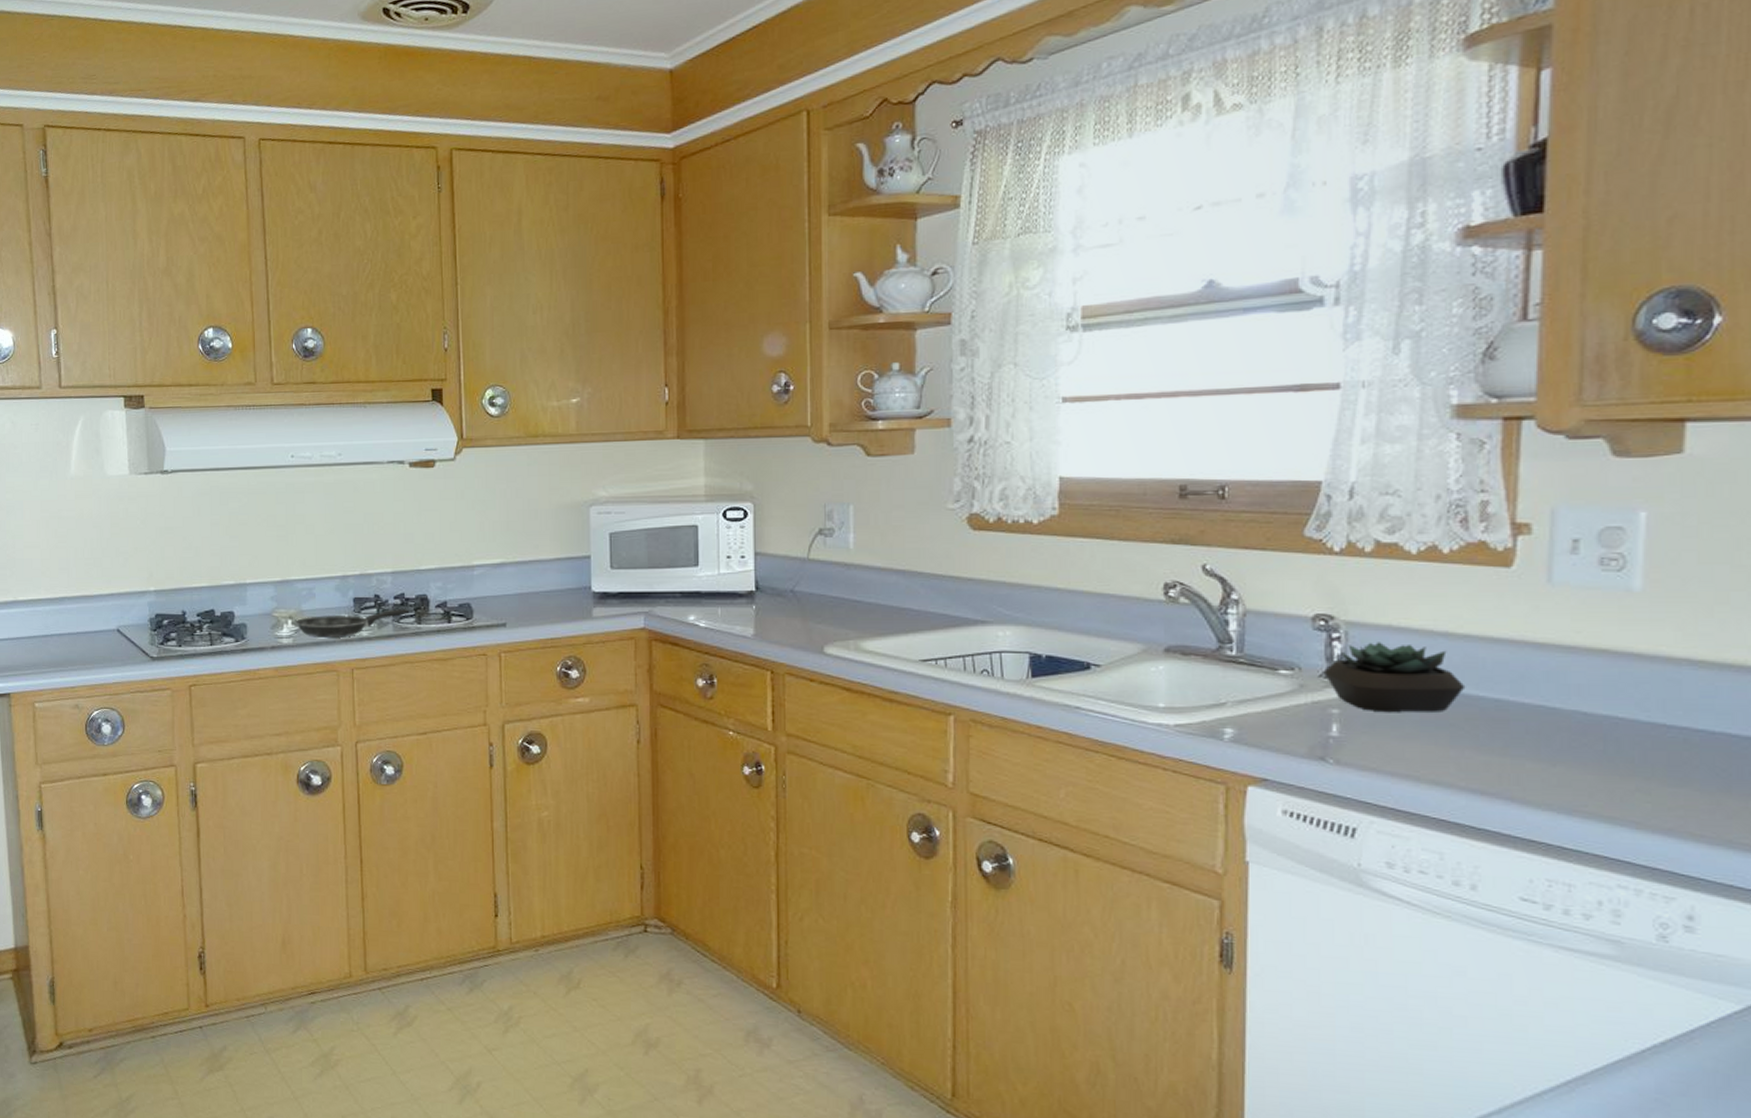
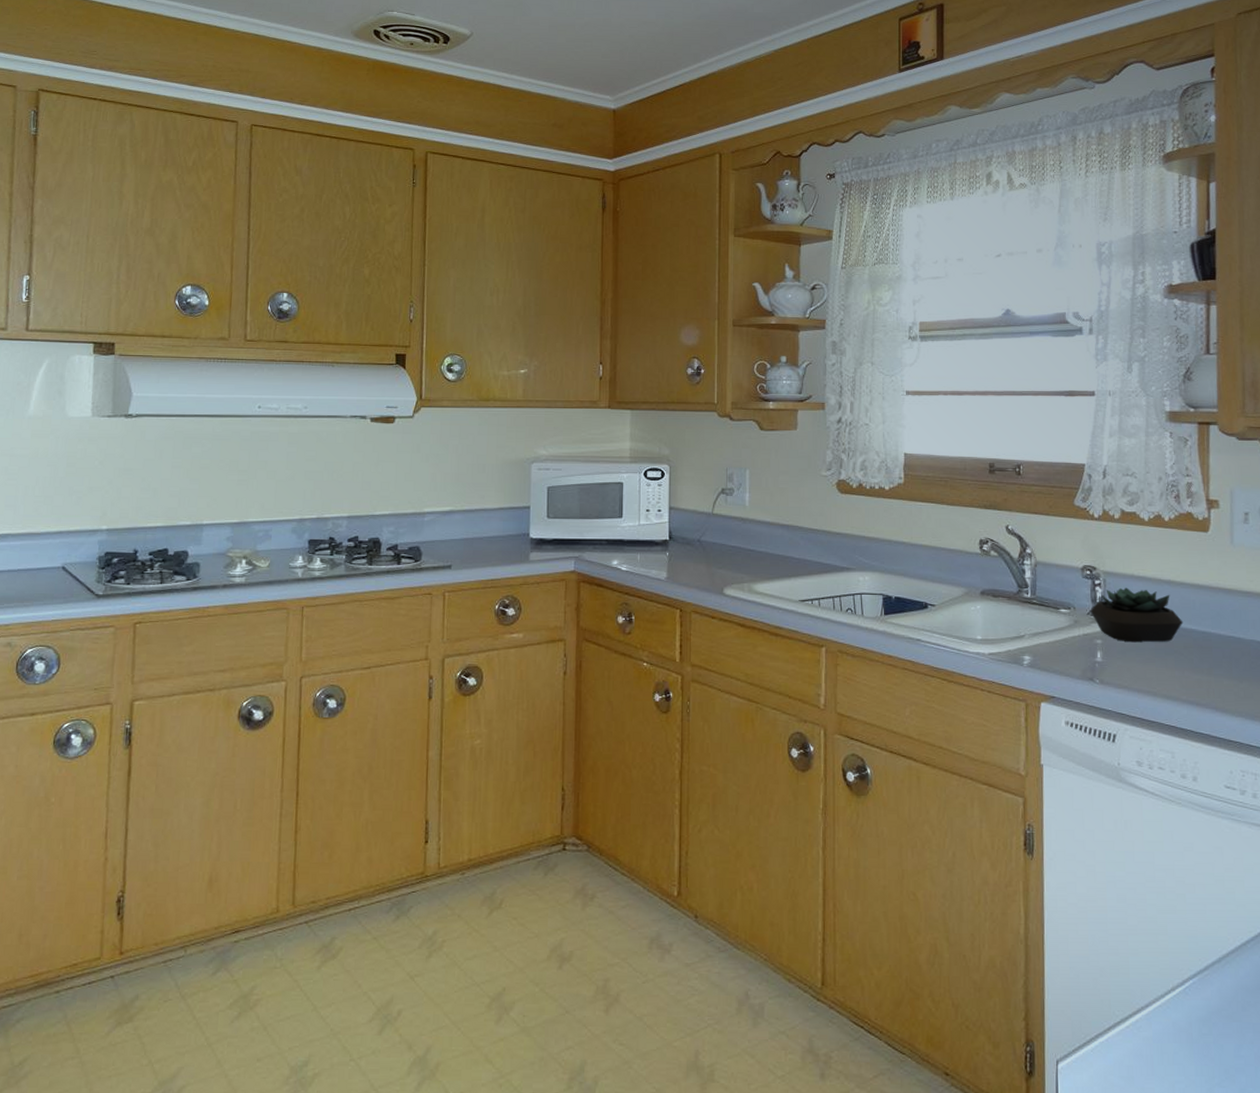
frying pan: present [295,609,409,638] -> none [249,551,361,577]

